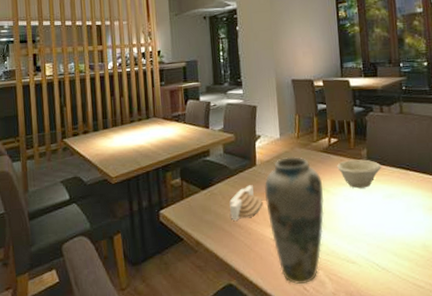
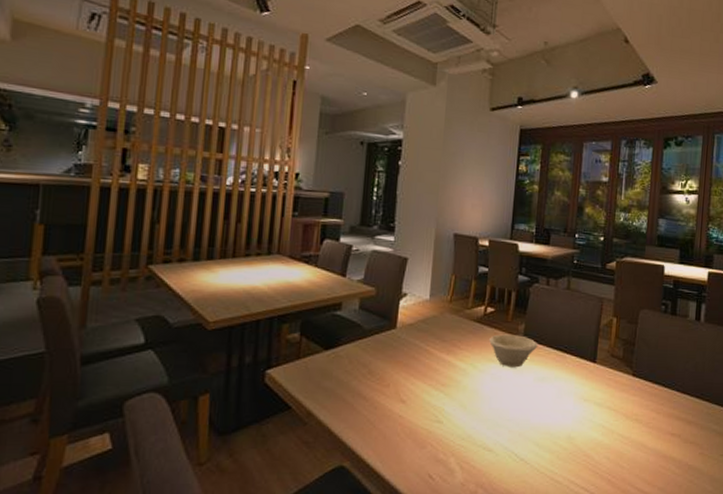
architectural model: present [229,185,263,221] -> none [355,350,397,391]
vase: present [264,156,324,284] -> none [401,322,470,470]

